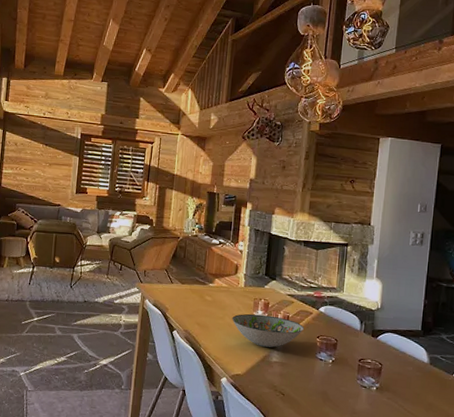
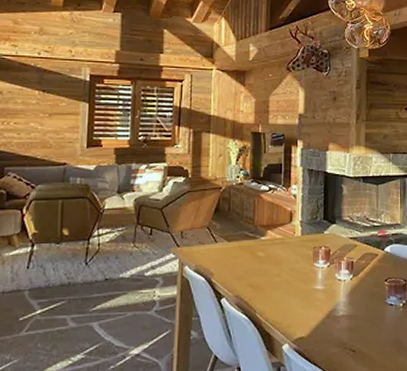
decorative bowl: present [232,313,304,348] -> none [290,264,370,301]

